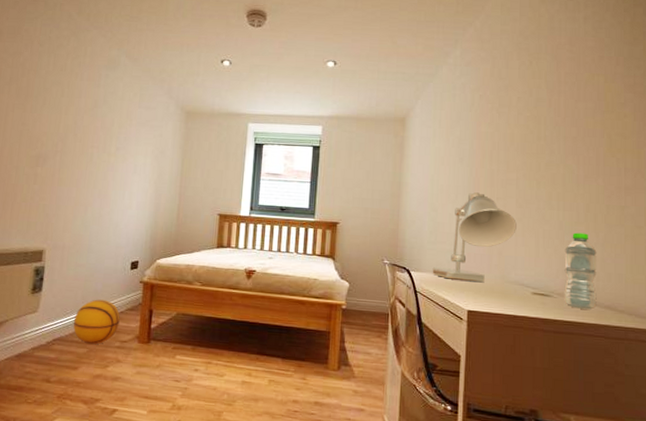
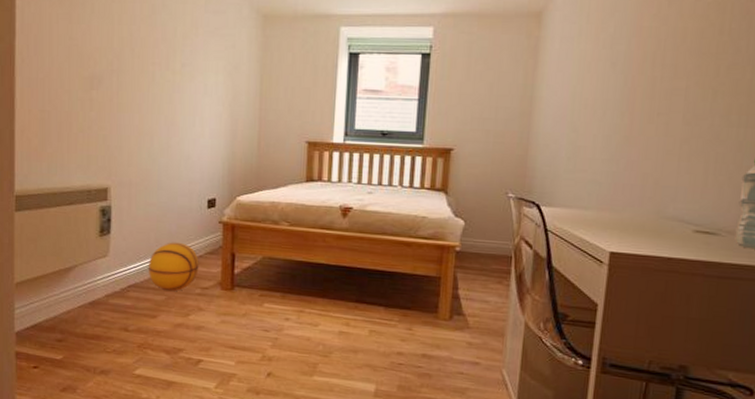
desk lamp: present [432,192,517,282] -> none [568,107,681,218]

